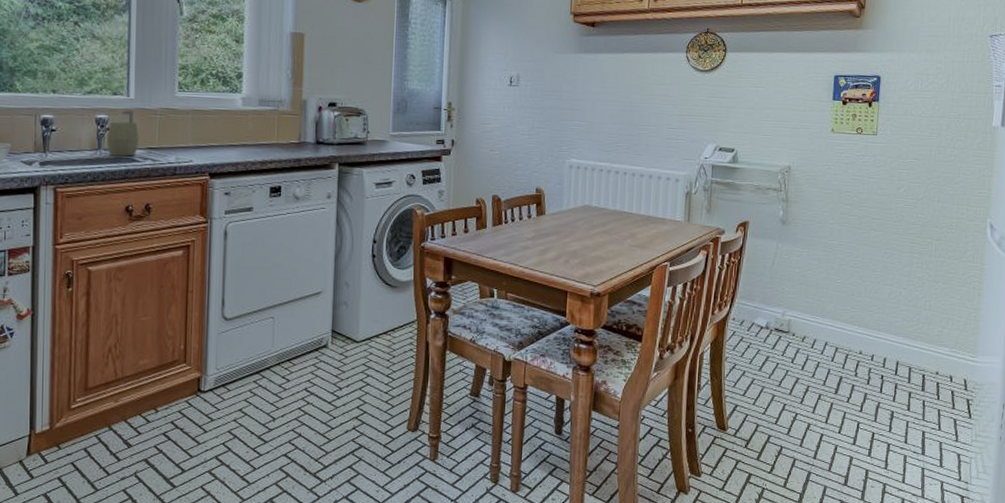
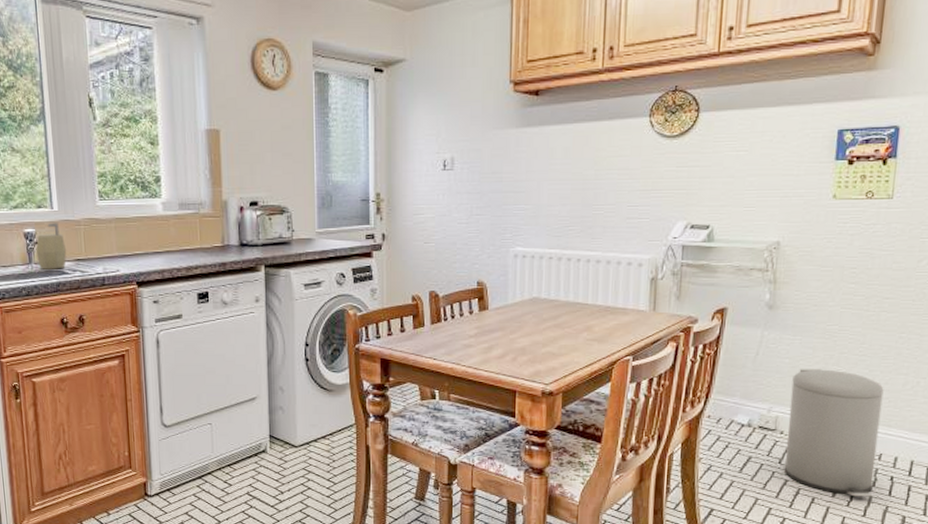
pedal bin: none [795,278,874,394] -> present [784,369,884,497]

